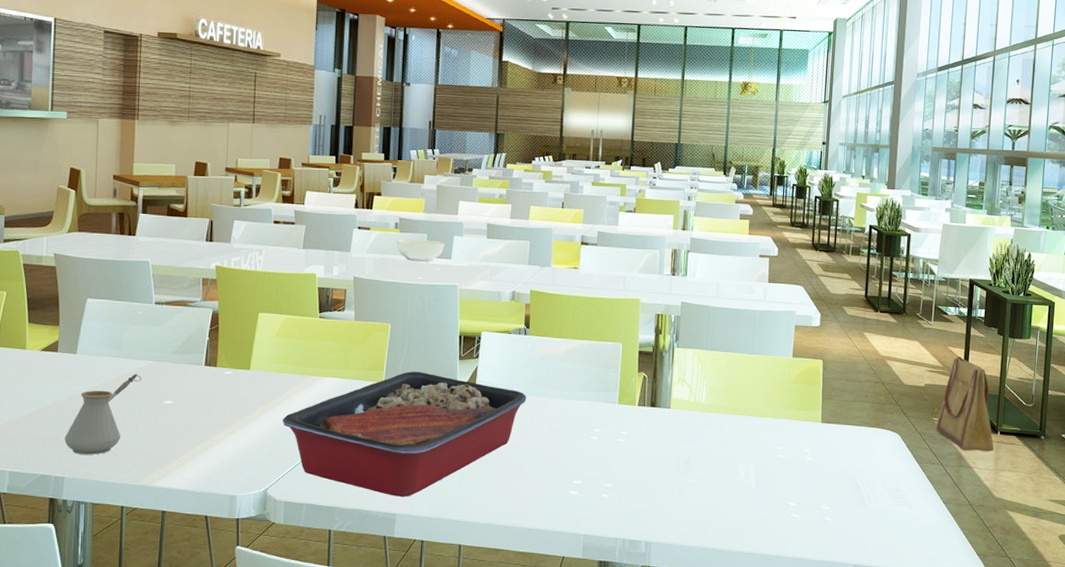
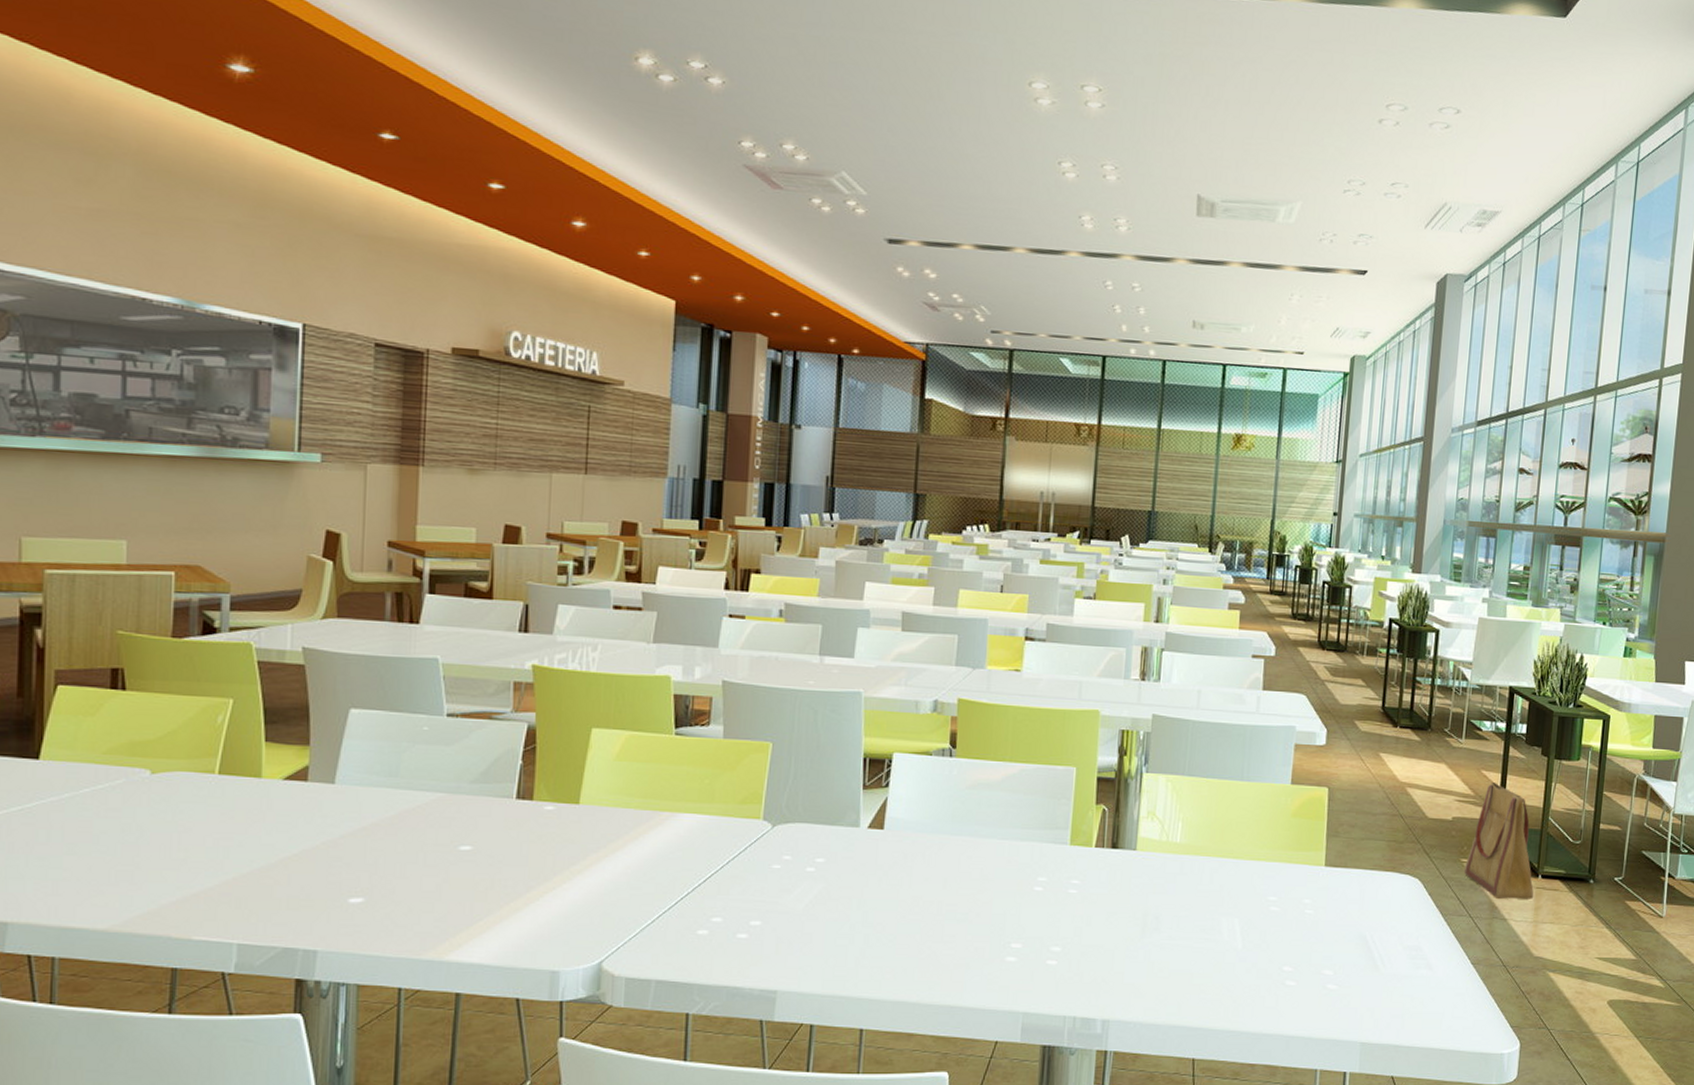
coffee pot: present [64,373,141,455] -> none [317,809,427,920]
tray: present [282,371,527,497] -> none [623,805,952,969]
bowl: present [396,239,446,262] -> none [780,631,846,661]

